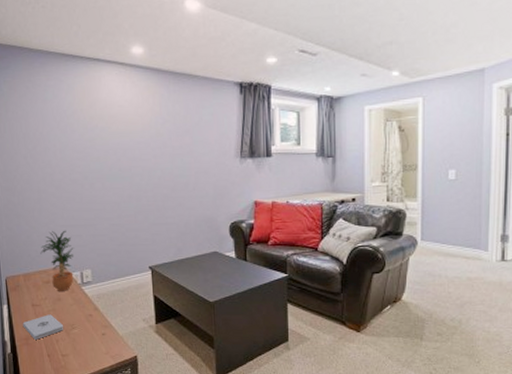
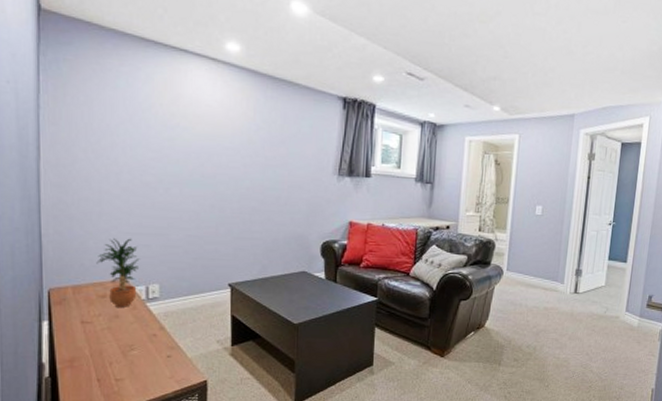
notepad: present [22,314,64,340] -> none [67,333,121,362]

